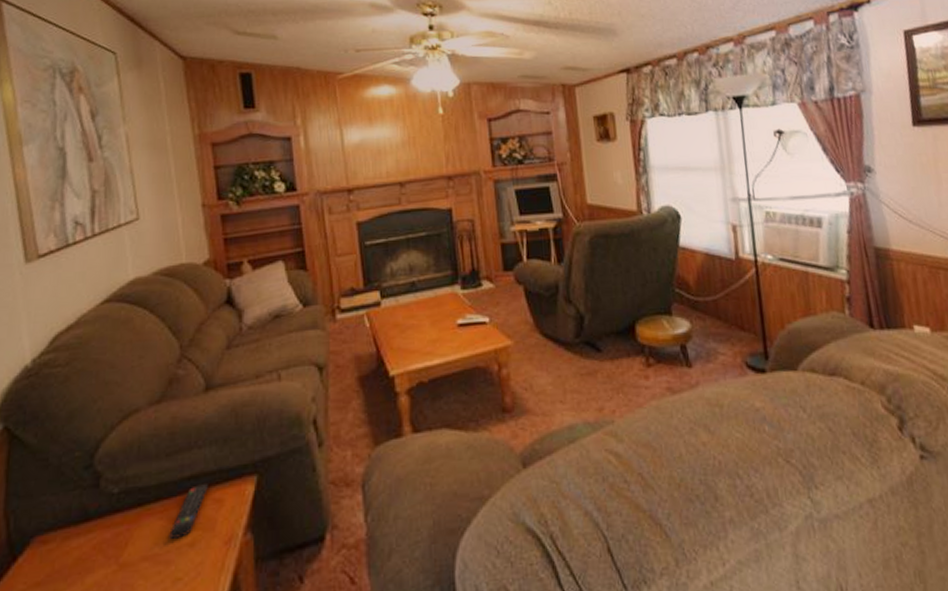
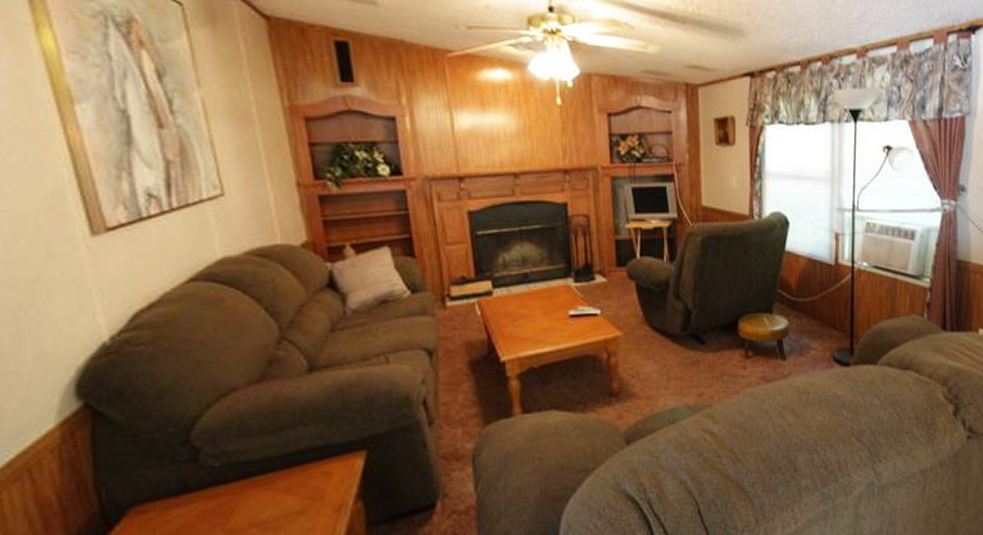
remote control: present [169,484,208,539] -> none [277,458,316,508]

